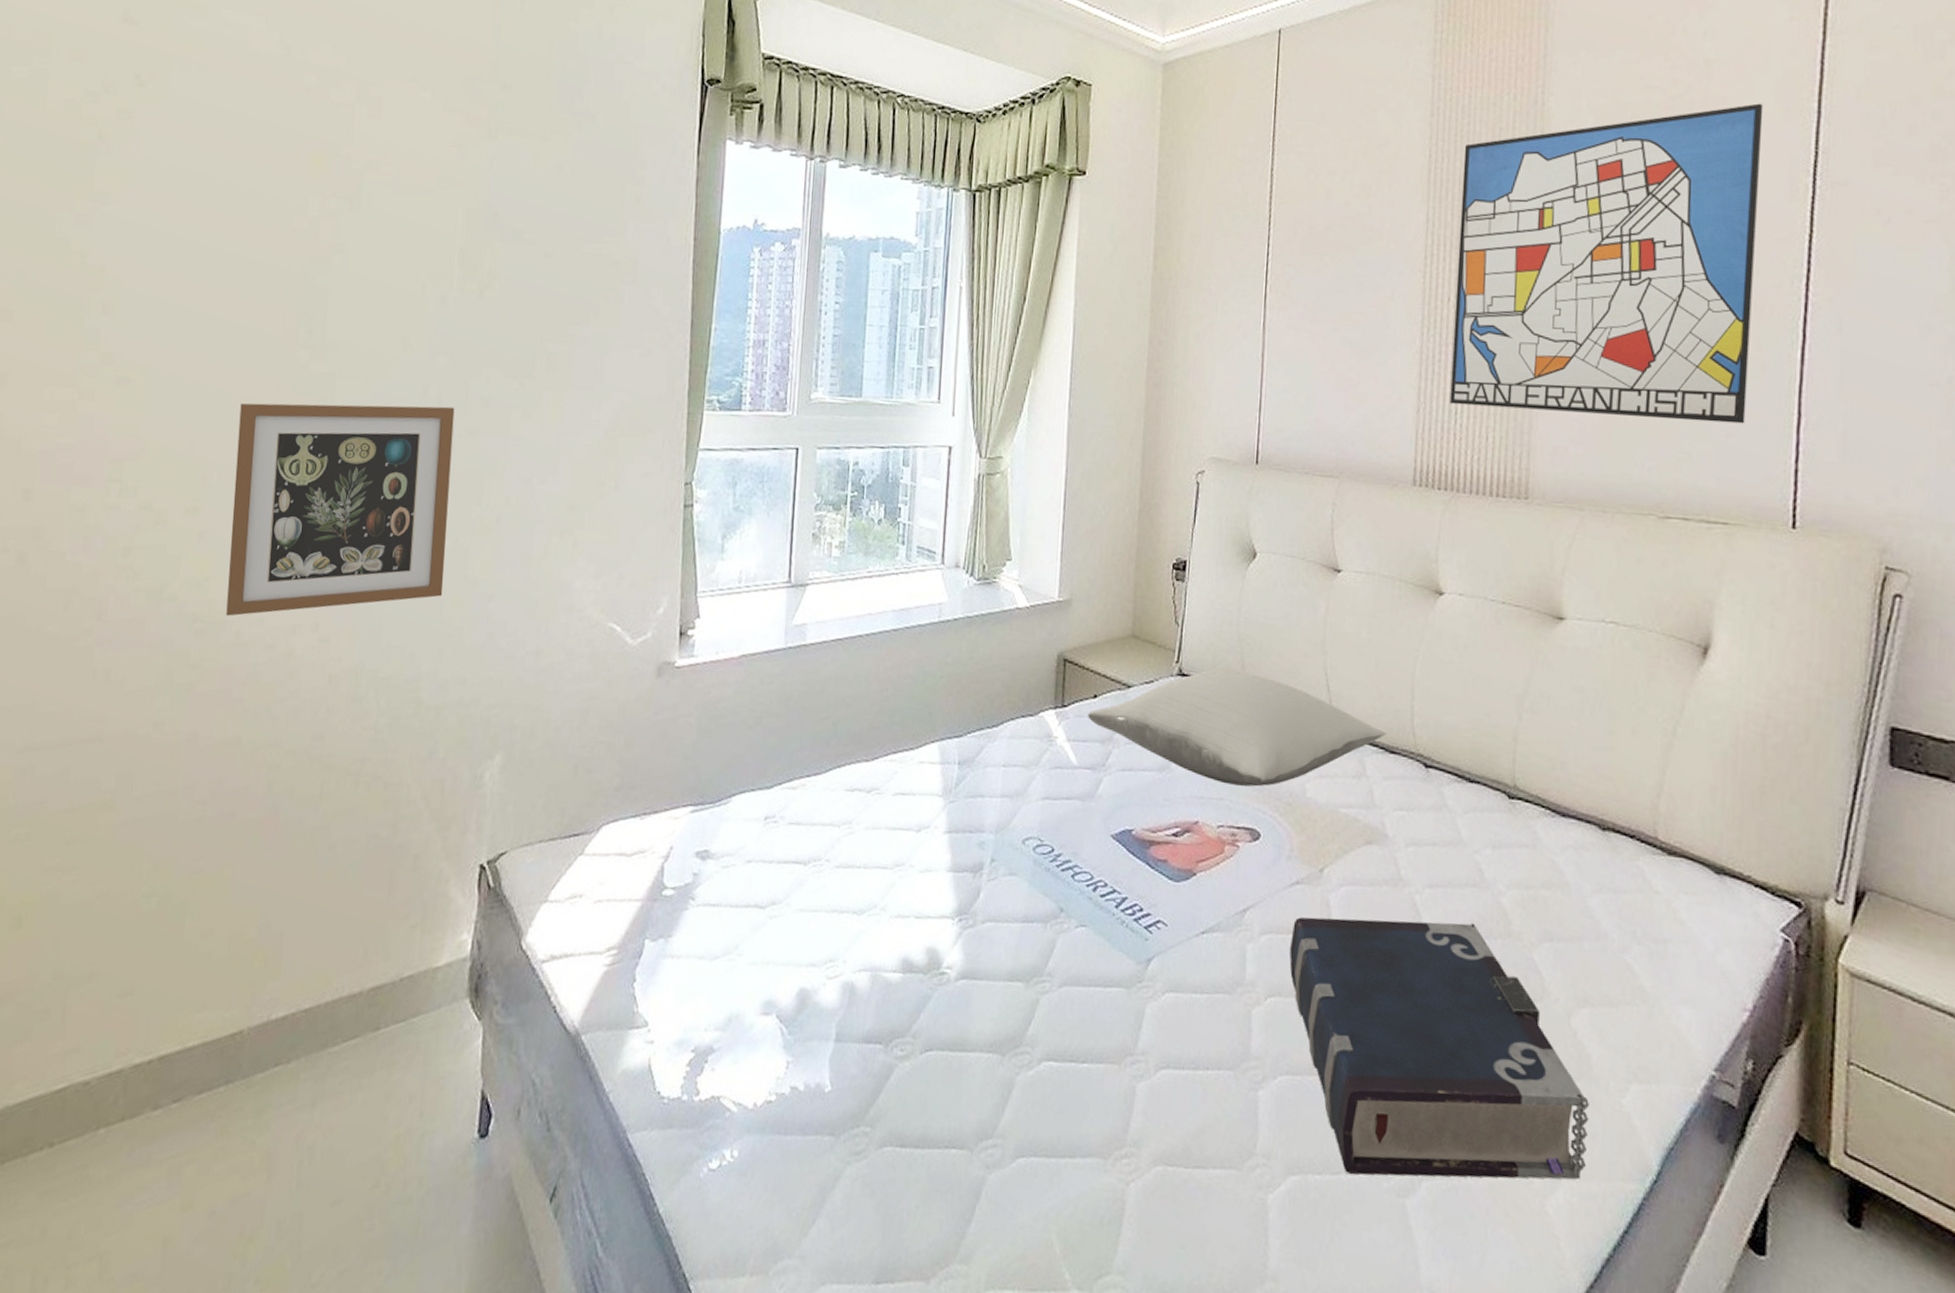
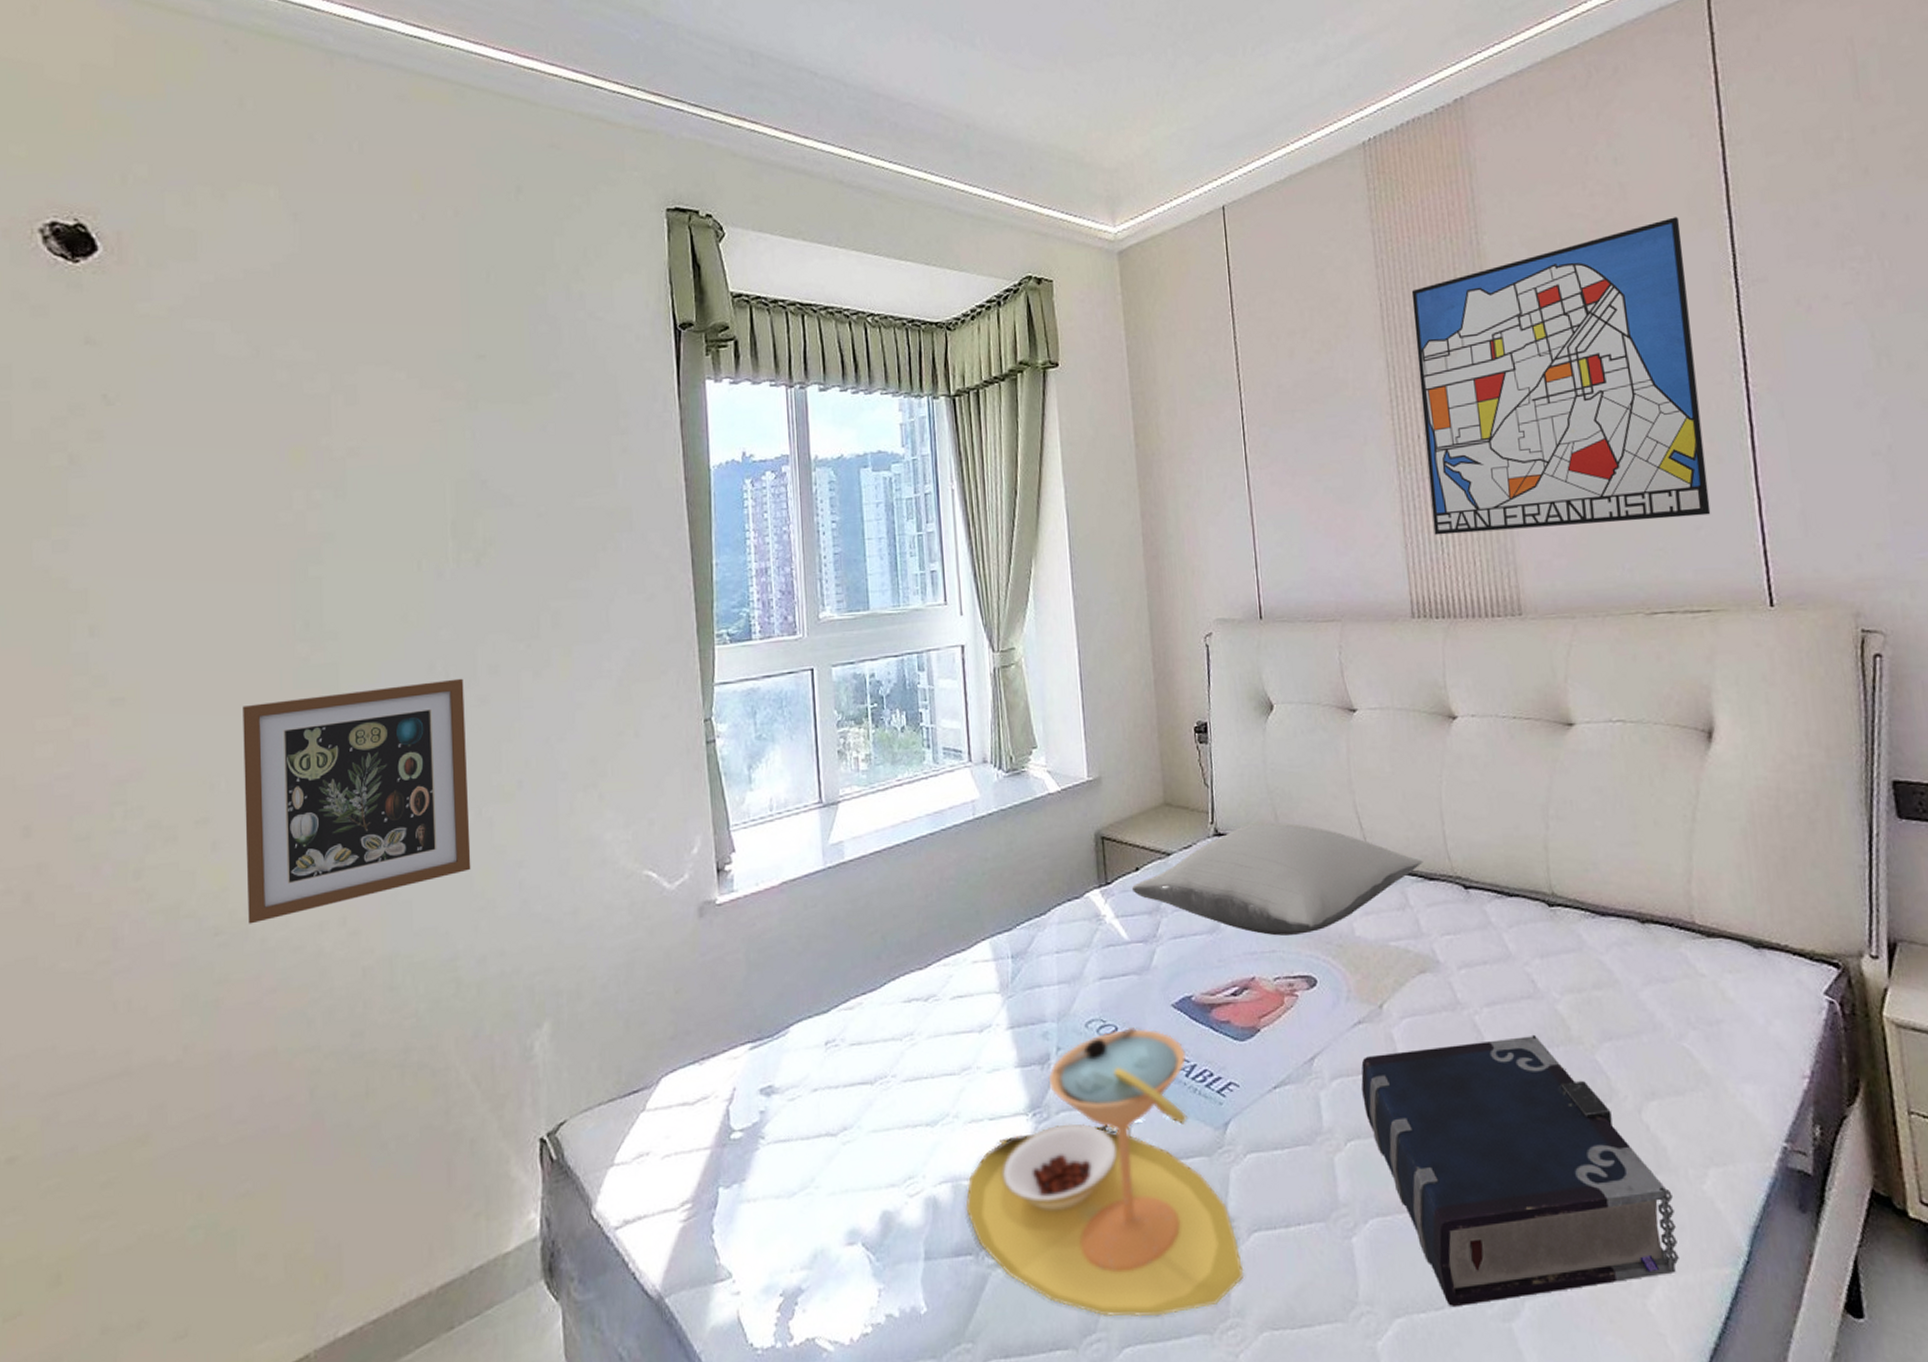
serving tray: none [881,850,1147,1134] -> present [966,1026,1244,1317]

